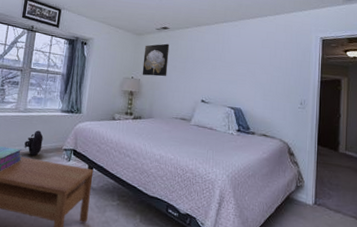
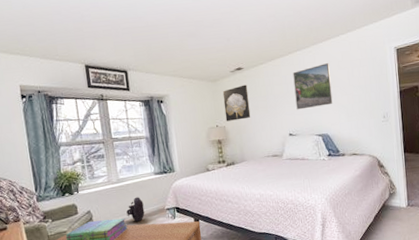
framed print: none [213,39,253,80] -> present [293,63,333,110]

